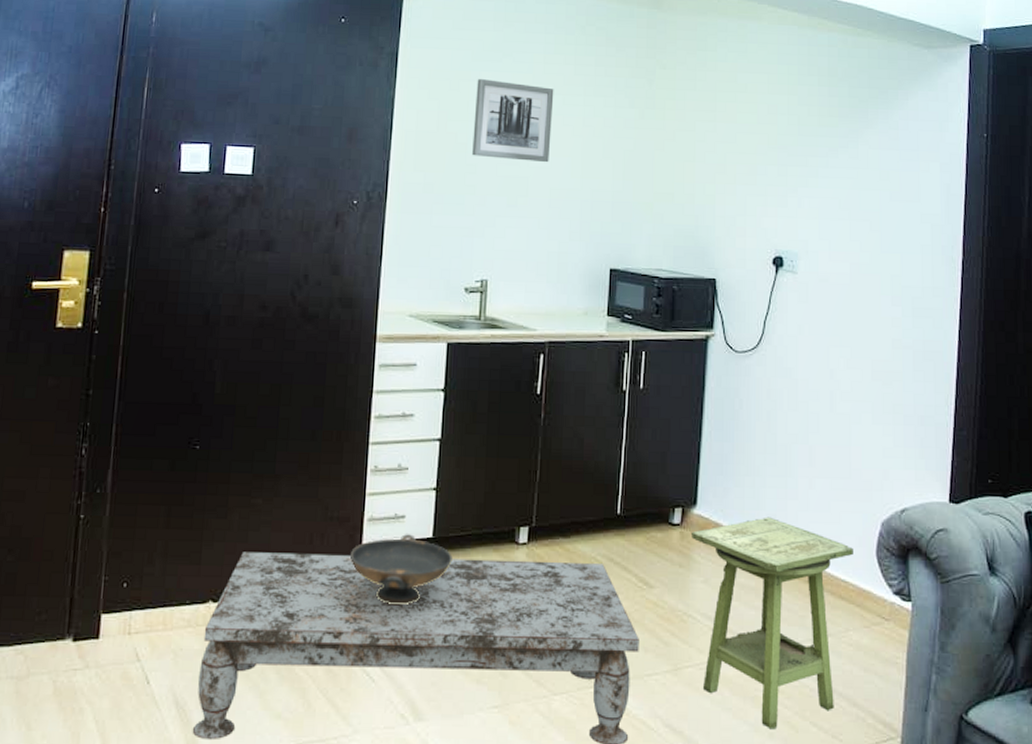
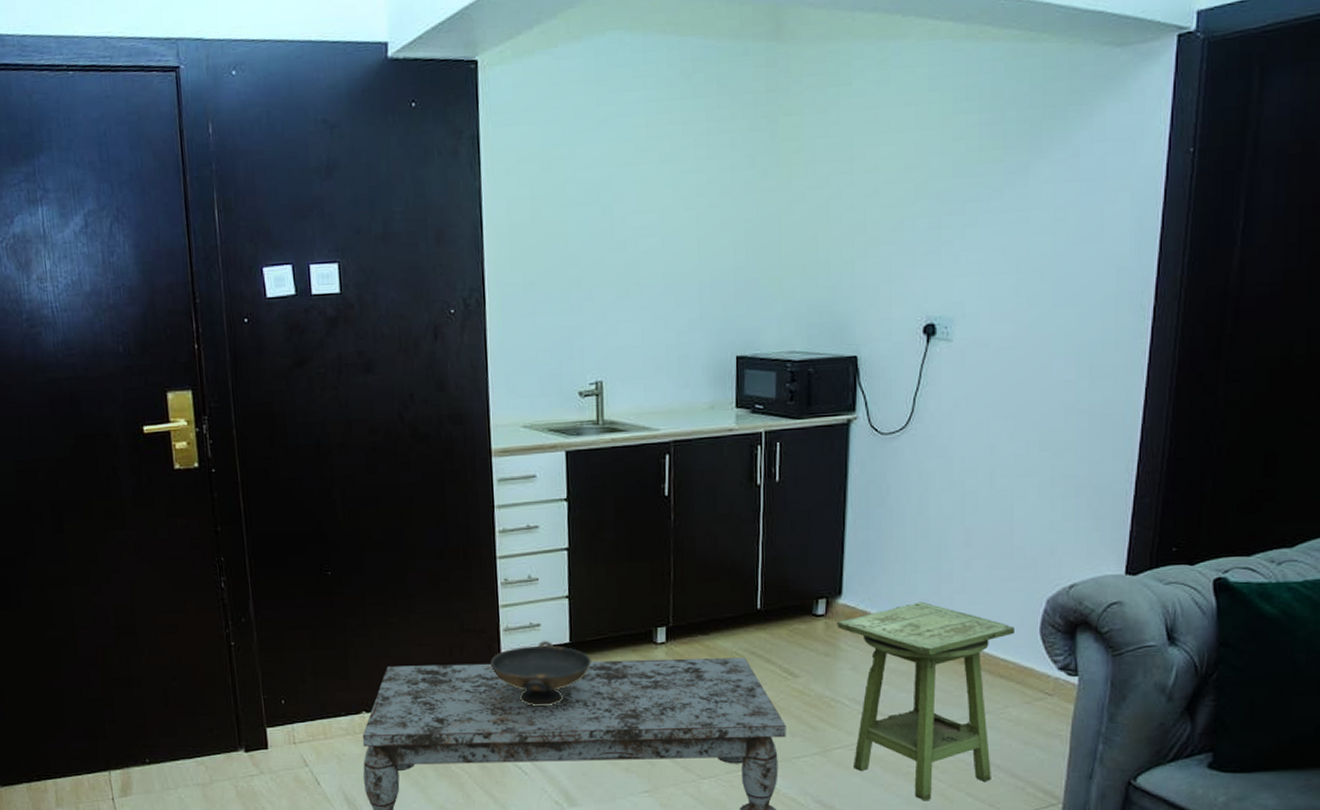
wall art: present [472,79,554,163] -> none [571,154,661,246]

